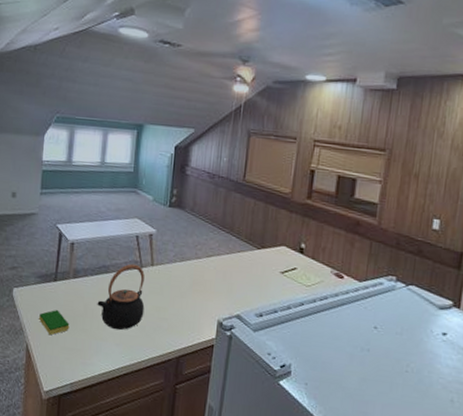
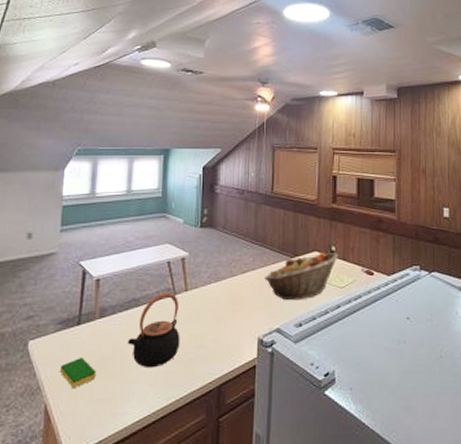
fruit basket: none [229,247,308,292] -> present [265,252,338,301]

